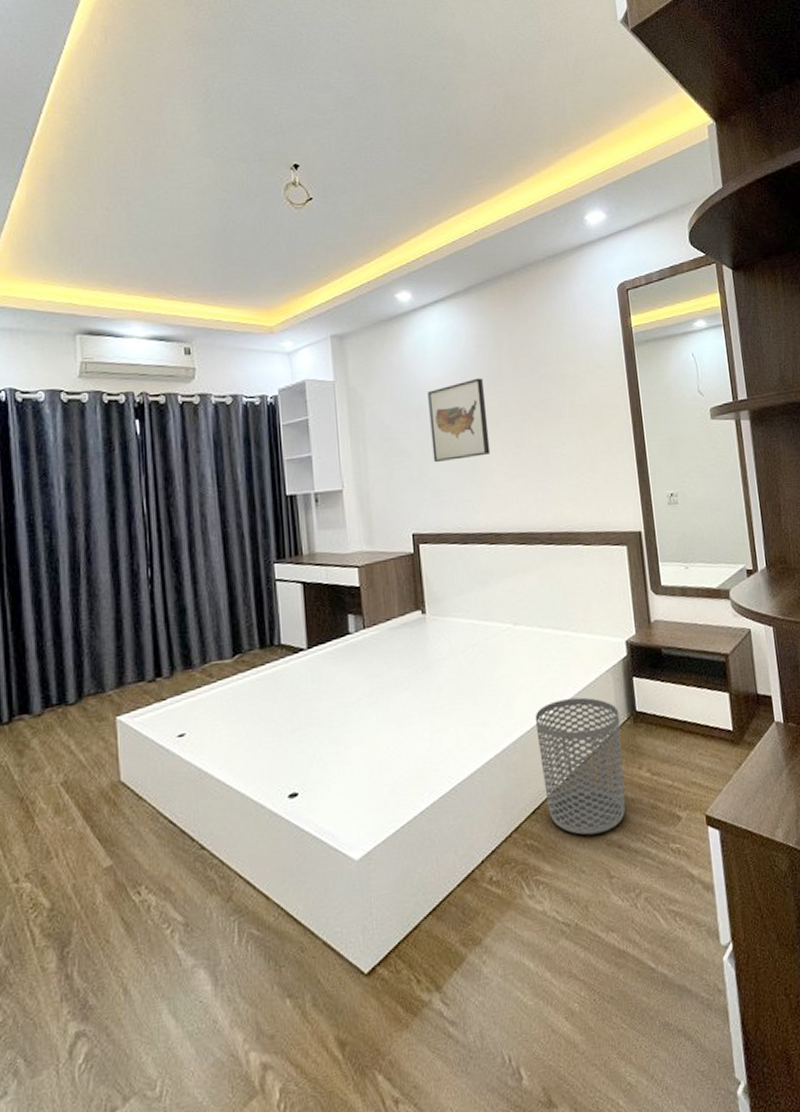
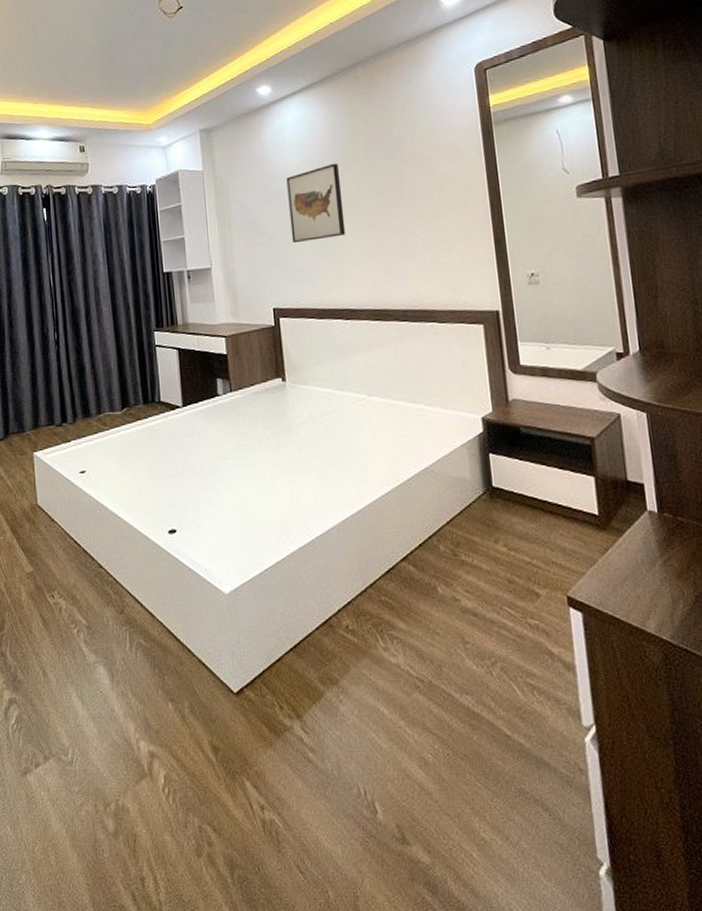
waste bin: present [535,697,626,835] -> none [389,469,481,600]

